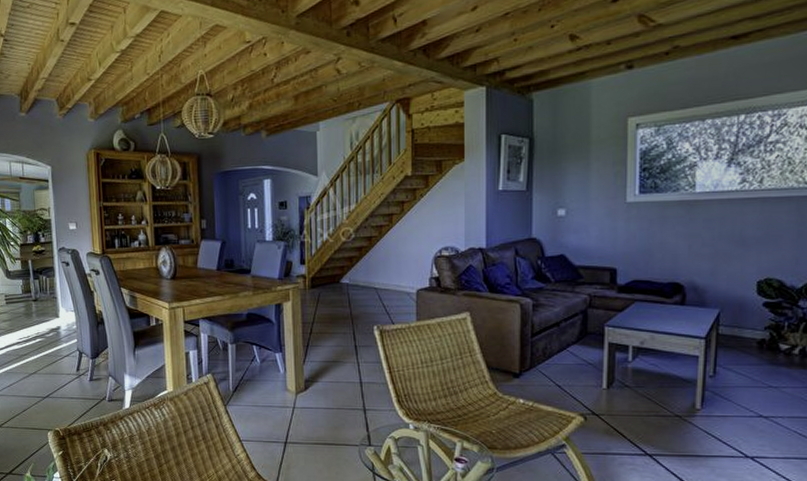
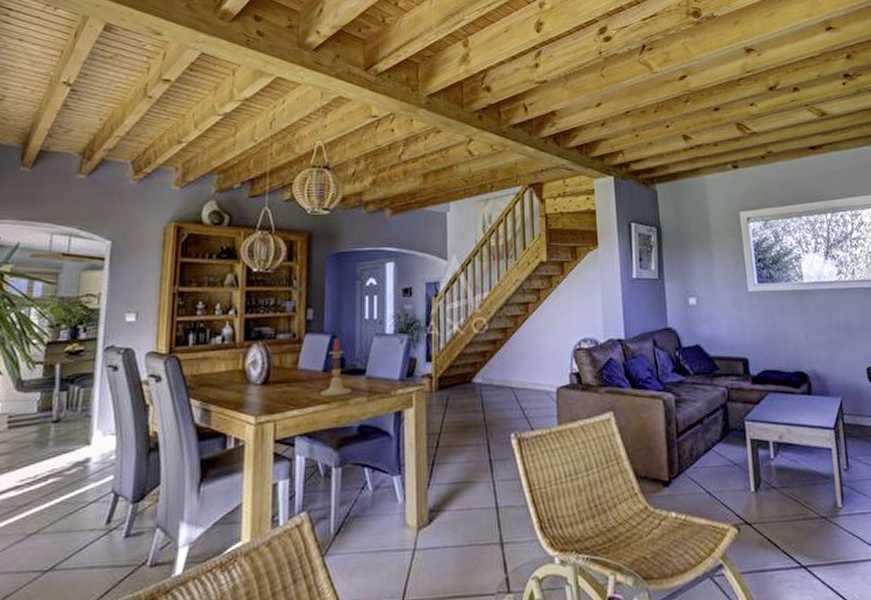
candlestick: none [216,243,240,291] -> present [320,337,352,398]

